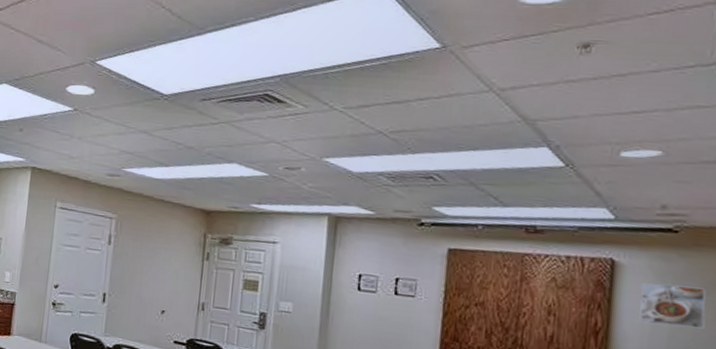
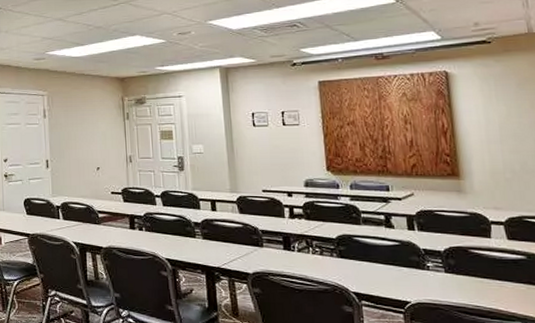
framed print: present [639,283,706,329] -> none [472,84,525,118]

